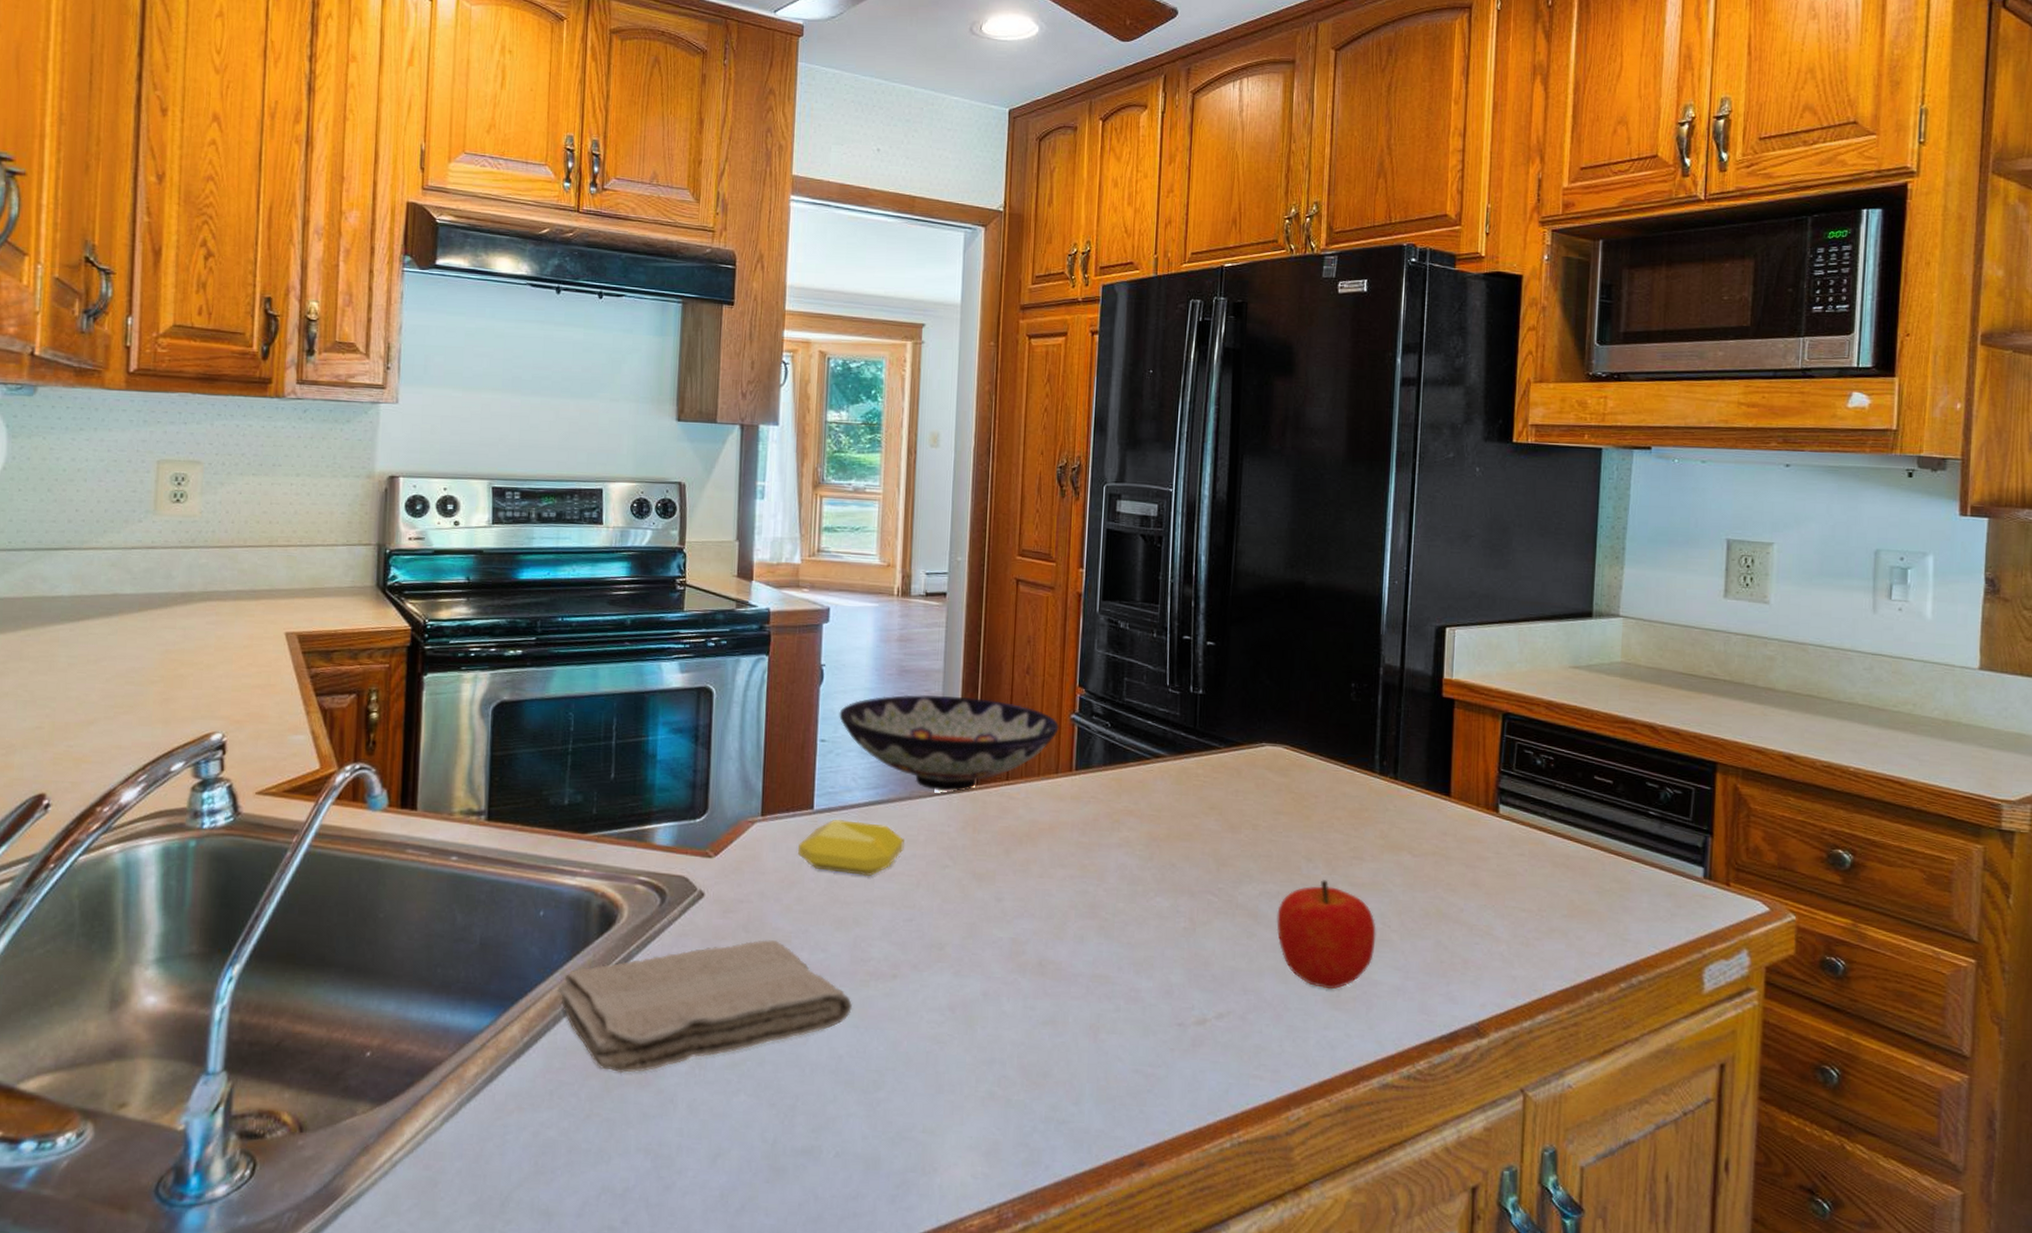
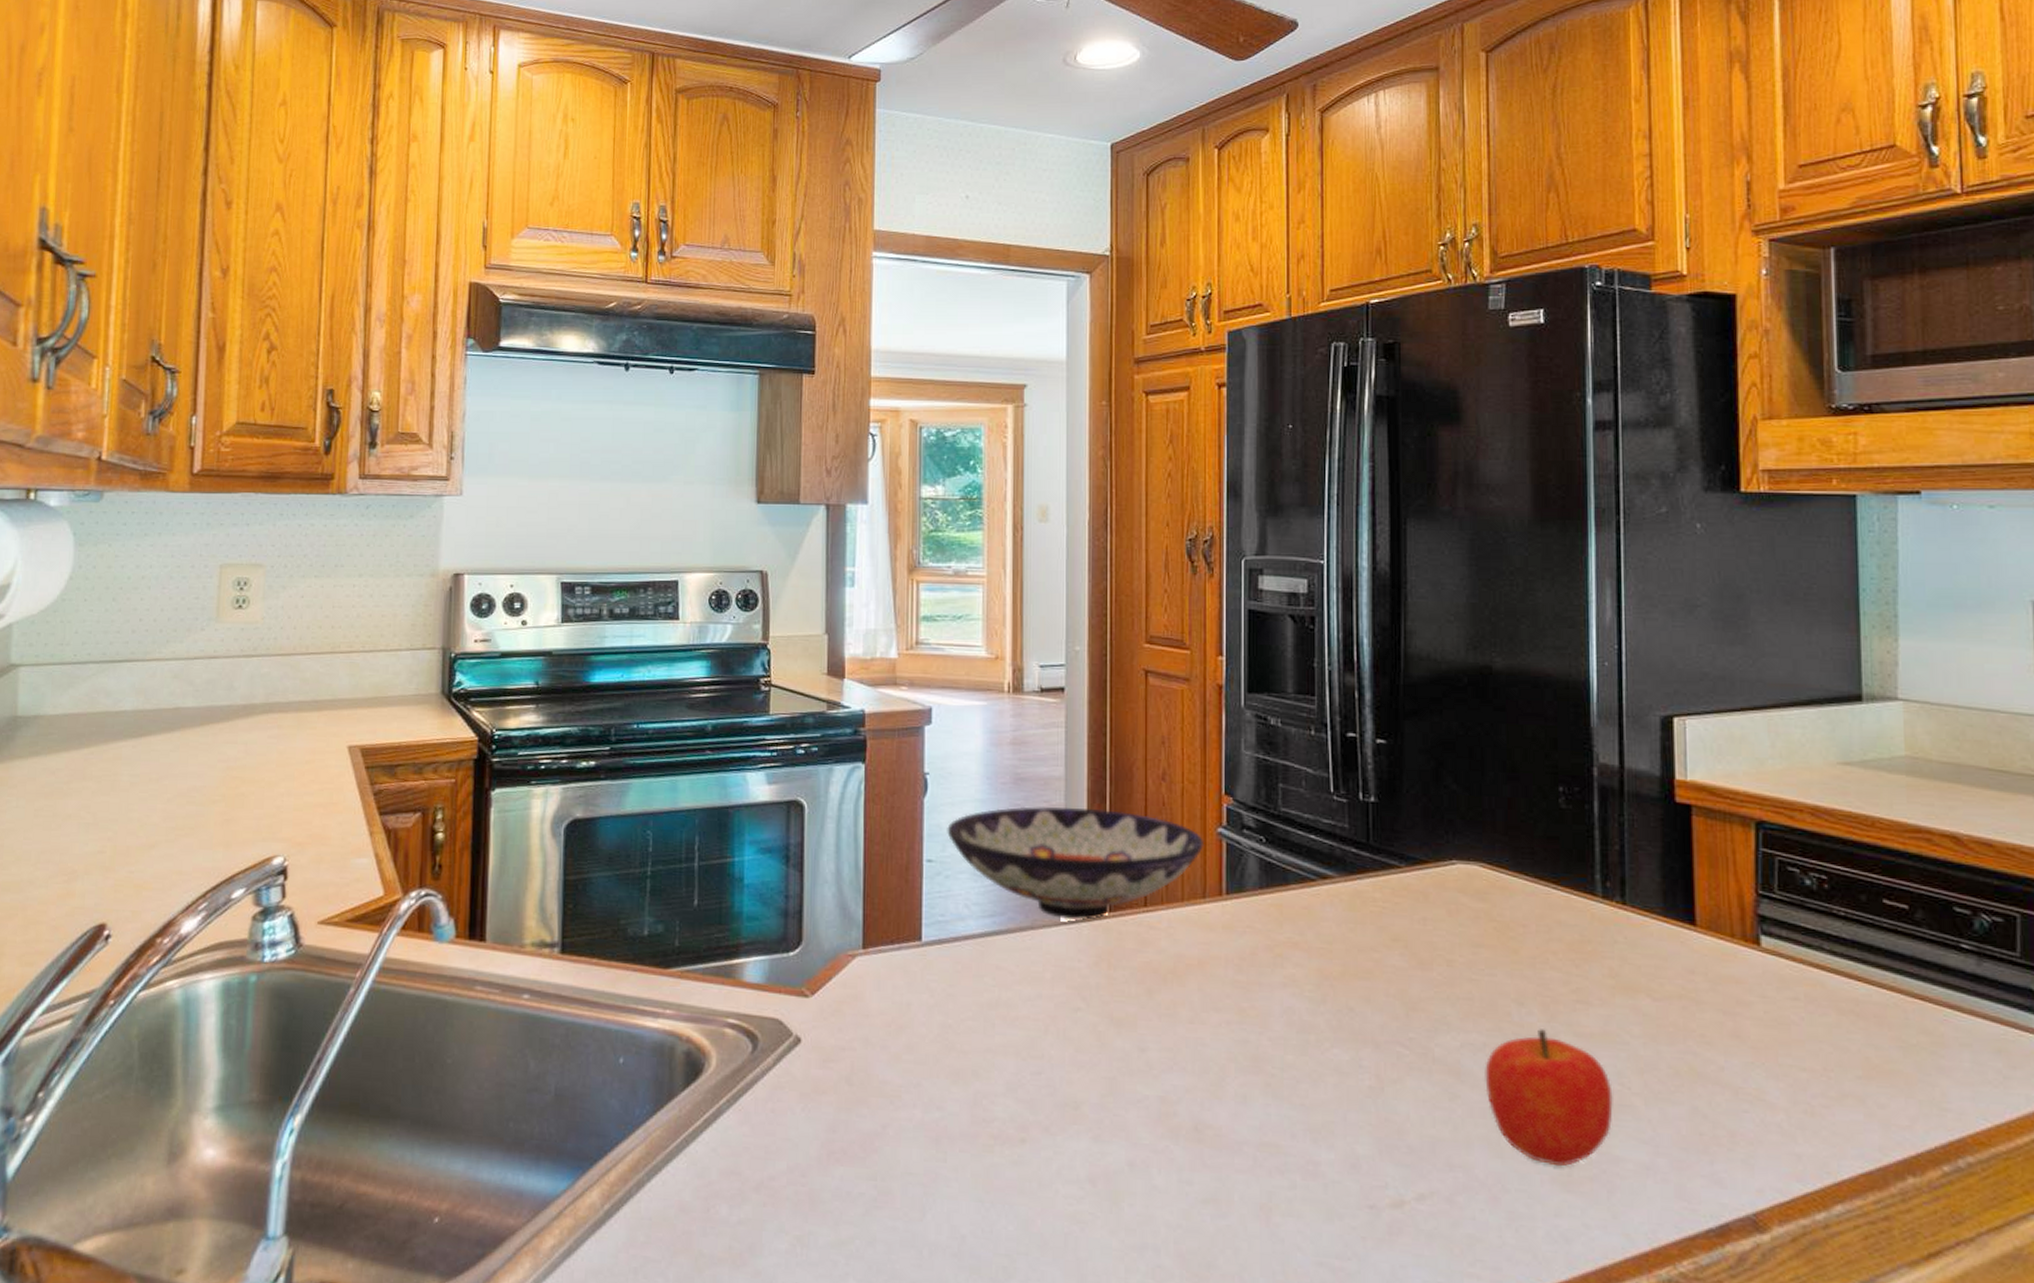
washcloth: present [557,940,852,1074] -> none [640,1094,975,1250]
soap bar: present [798,819,904,877] -> none [906,952,1028,1021]

